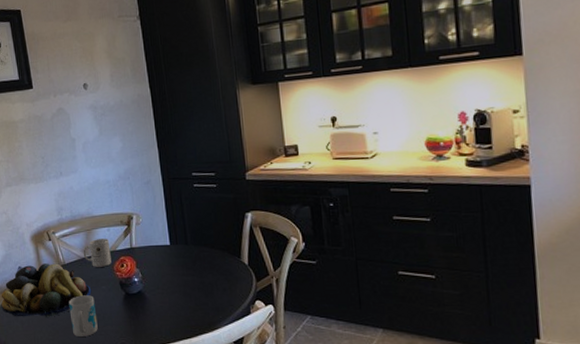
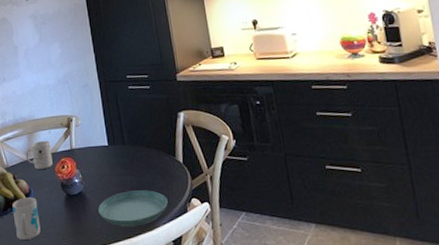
saucer: none [158,291,231,327] -> present [98,190,168,227]

